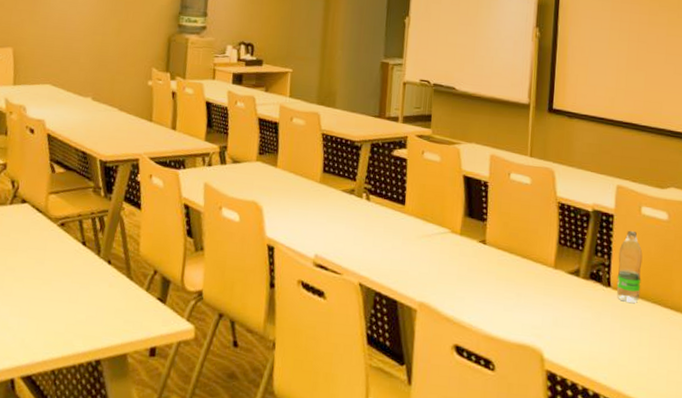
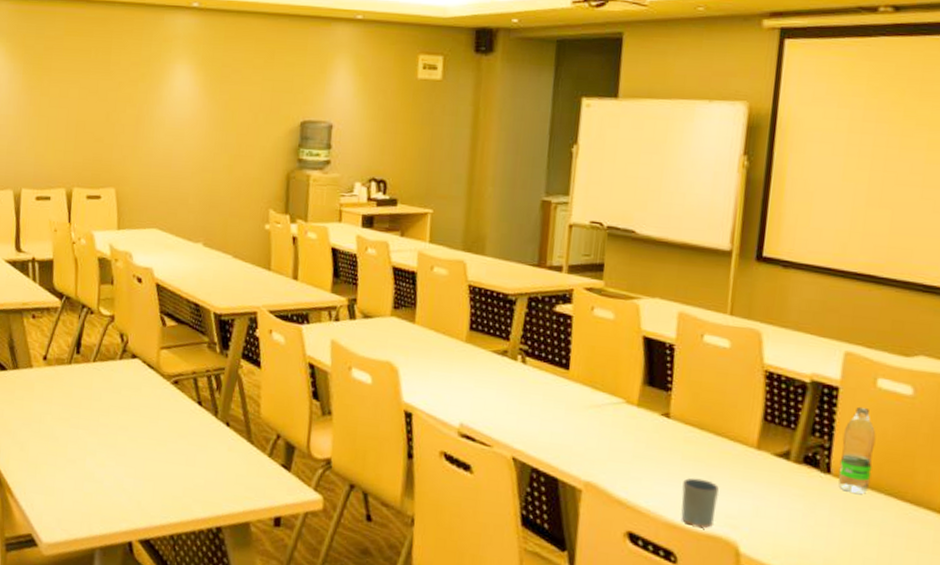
mug: none [497,295,527,338] -> present [681,477,719,528]

